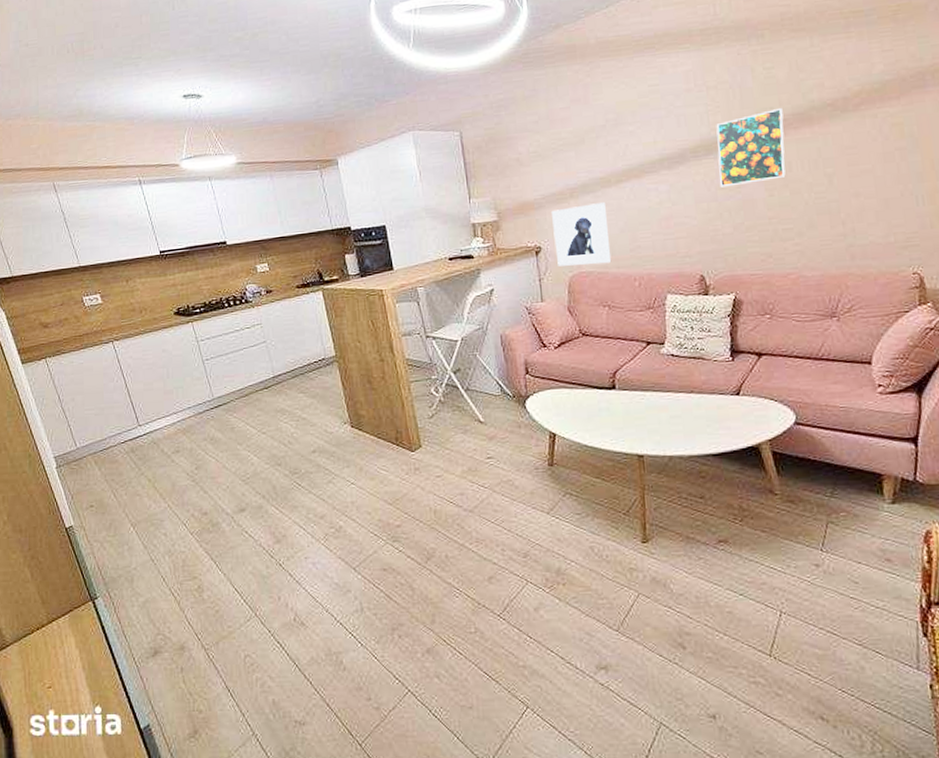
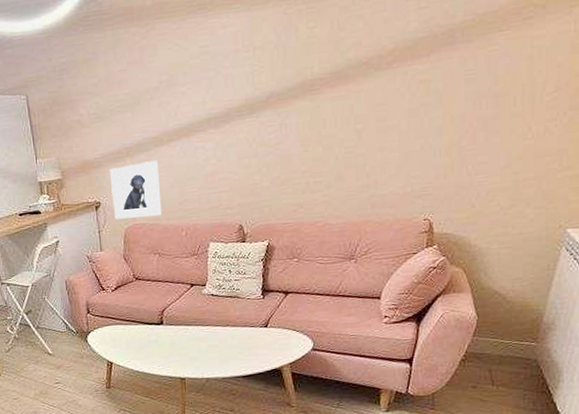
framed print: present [716,107,786,188] -> none [260,66,322,145]

